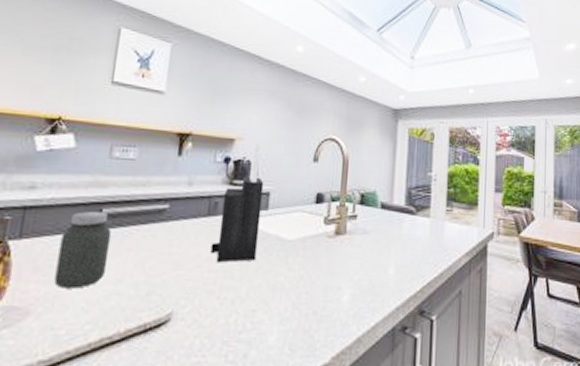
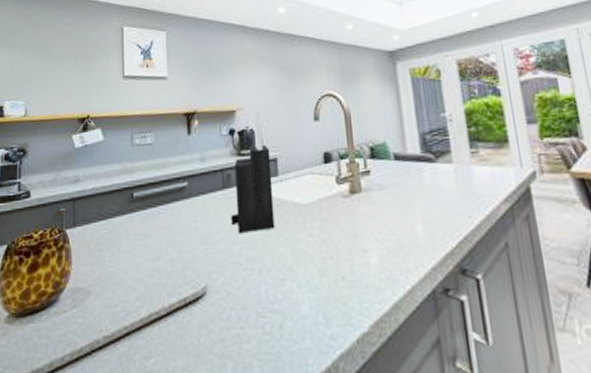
jar: present [54,211,112,289] -> none [105,195,145,269]

